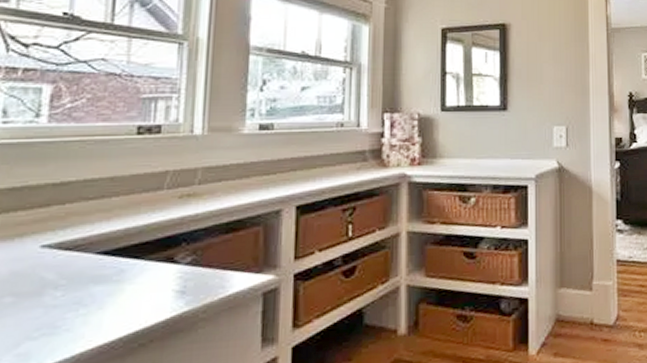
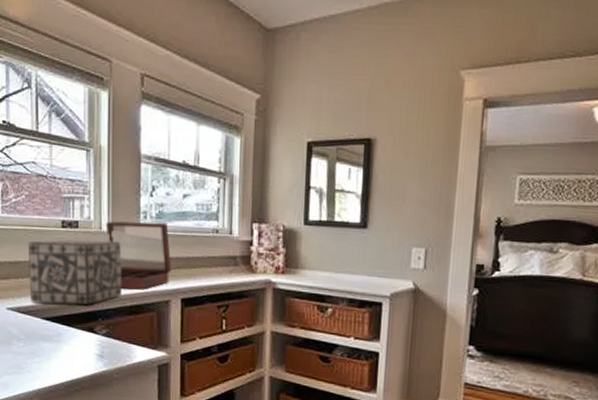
decorative box: none [80,145,219,234] -> present [27,239,122,306]
jewelry box: none [199,120,285,202] -> present [105,221,172,290]

